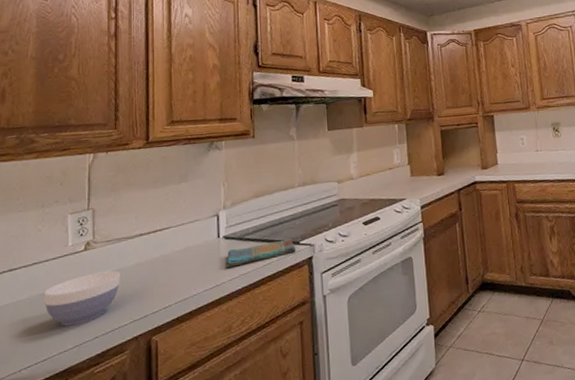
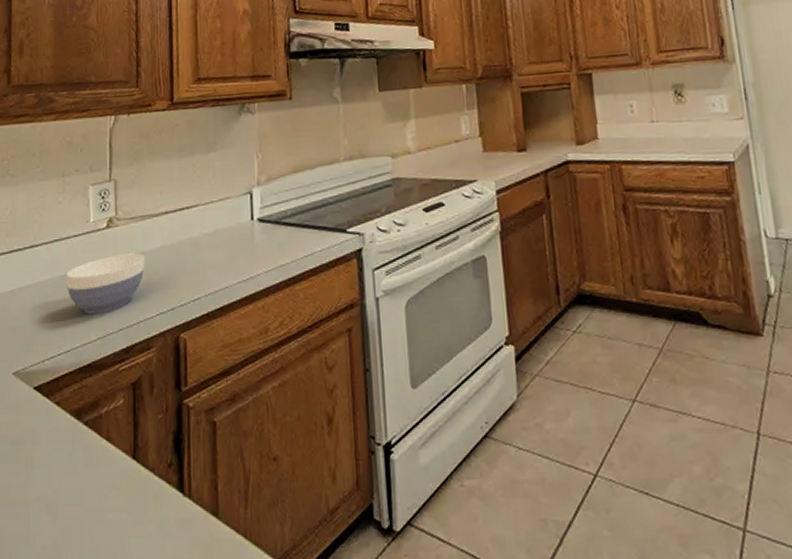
dish towel: present [225,239,296,268] -> none [260,225,343,257]

